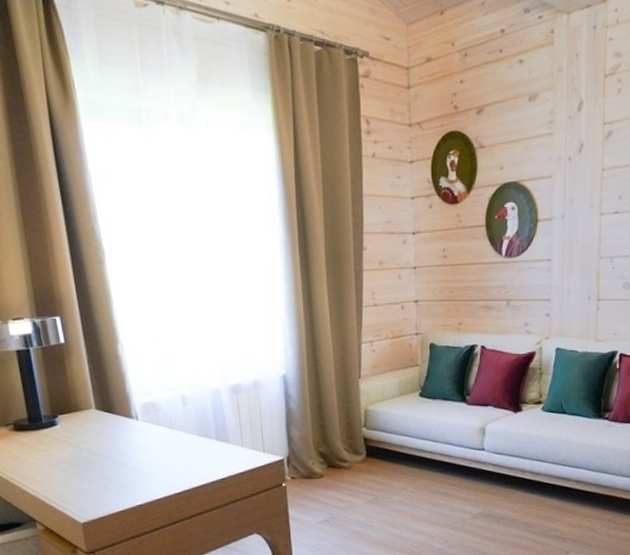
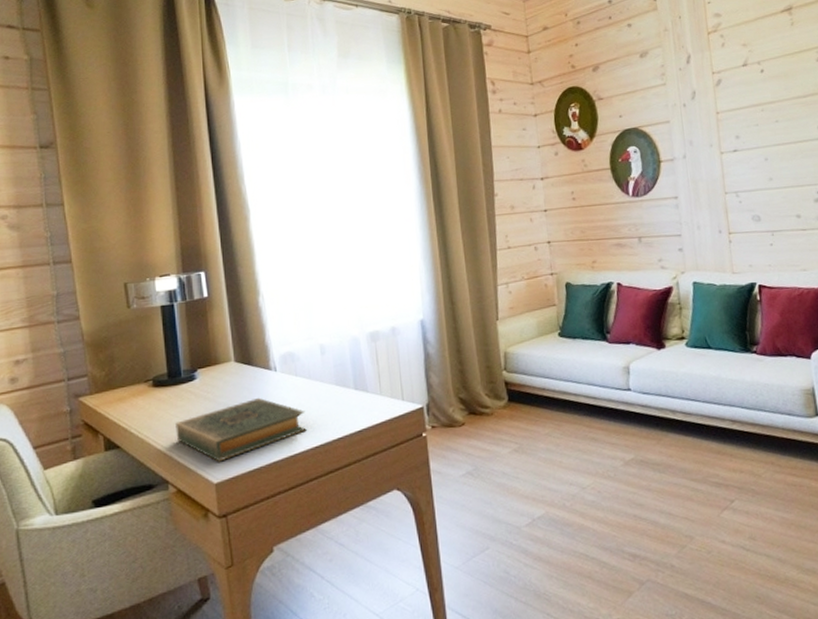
hardback book: none [39,444,169,504] -> present [175,397,307,462]

